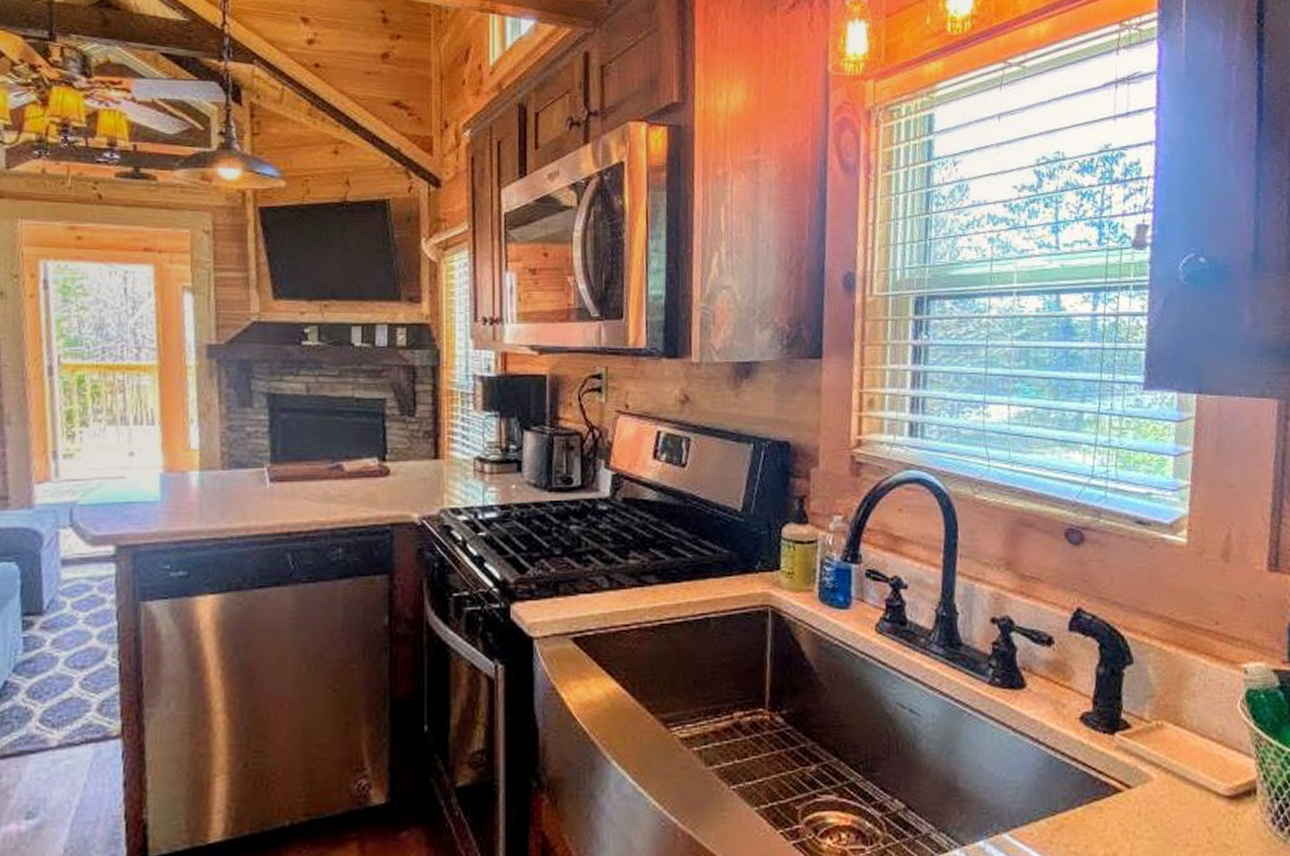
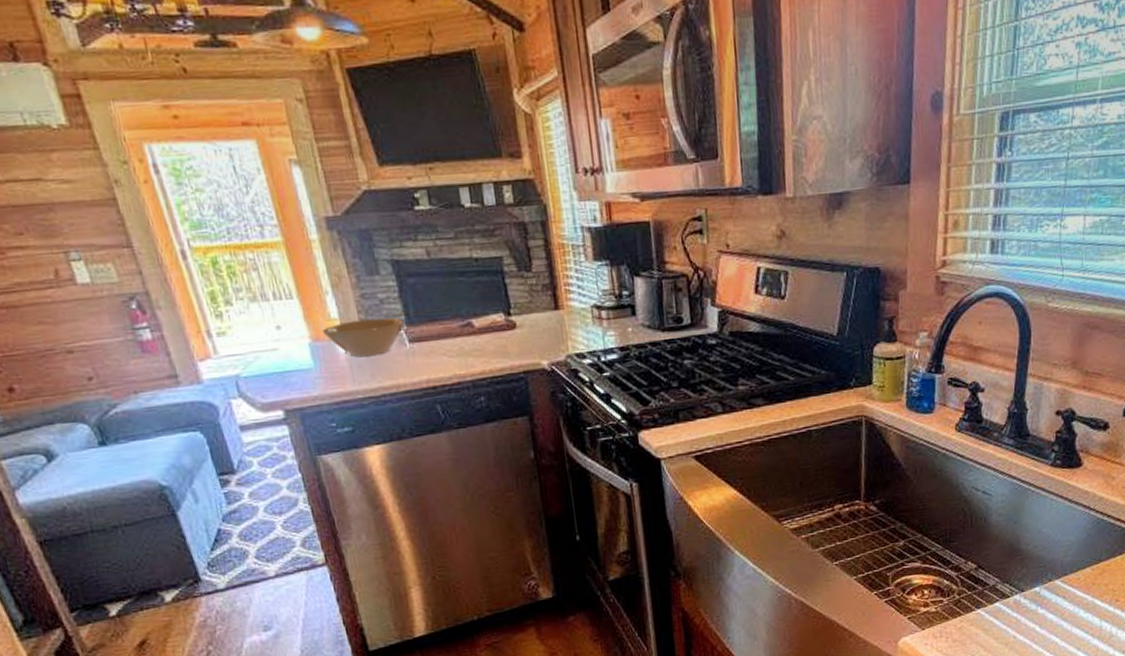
bowl: none [177,452,270,493] -> present [321,317,405,358]

